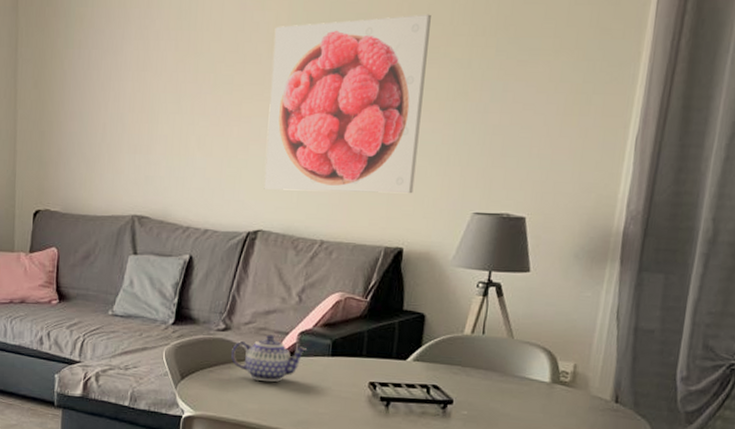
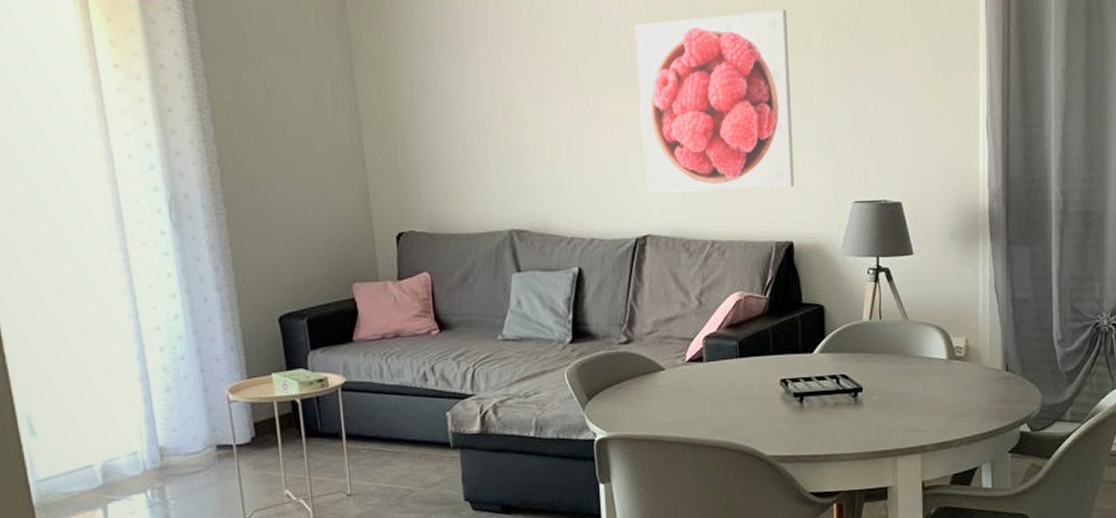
teapot: present [231,334,308,382] -> none [637,342,715,392]

